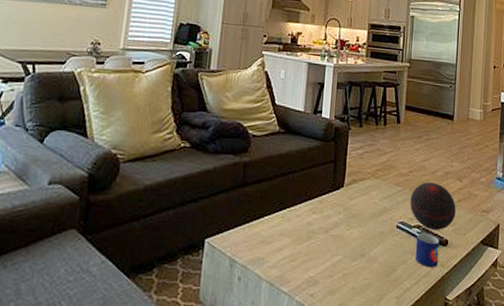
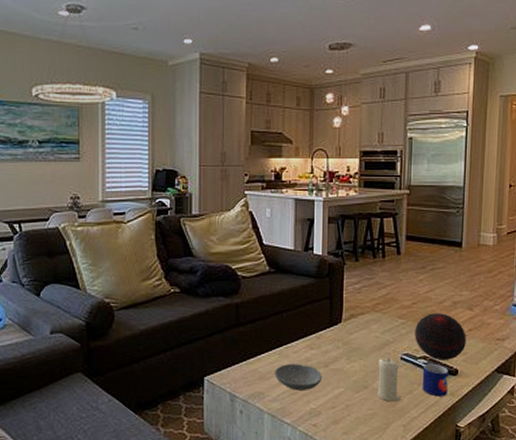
bowl: none [276,228,323,257] -> present [275,364,323,391]
candle: none [374,225,395,272] -> present [377,358,401,402]

